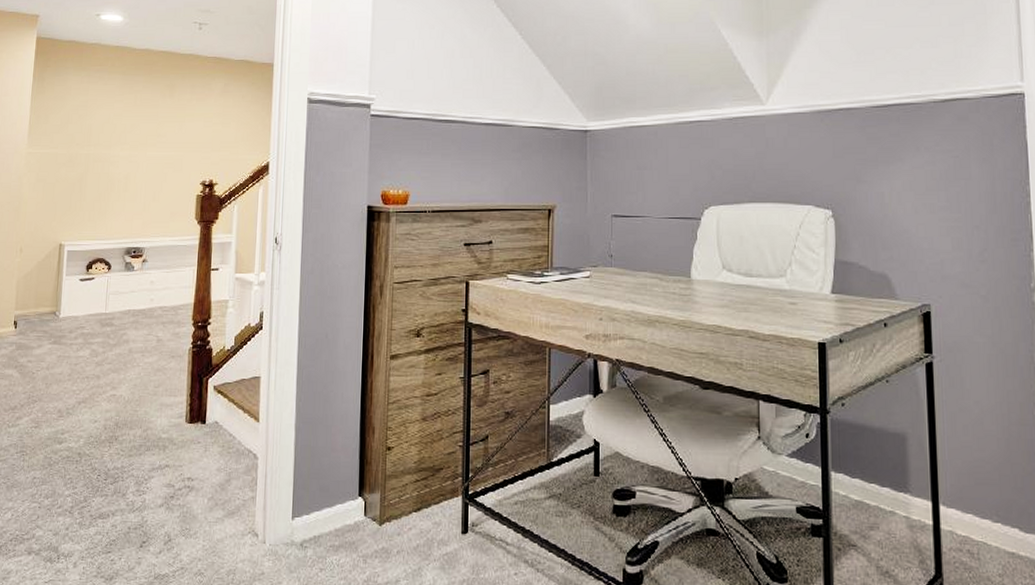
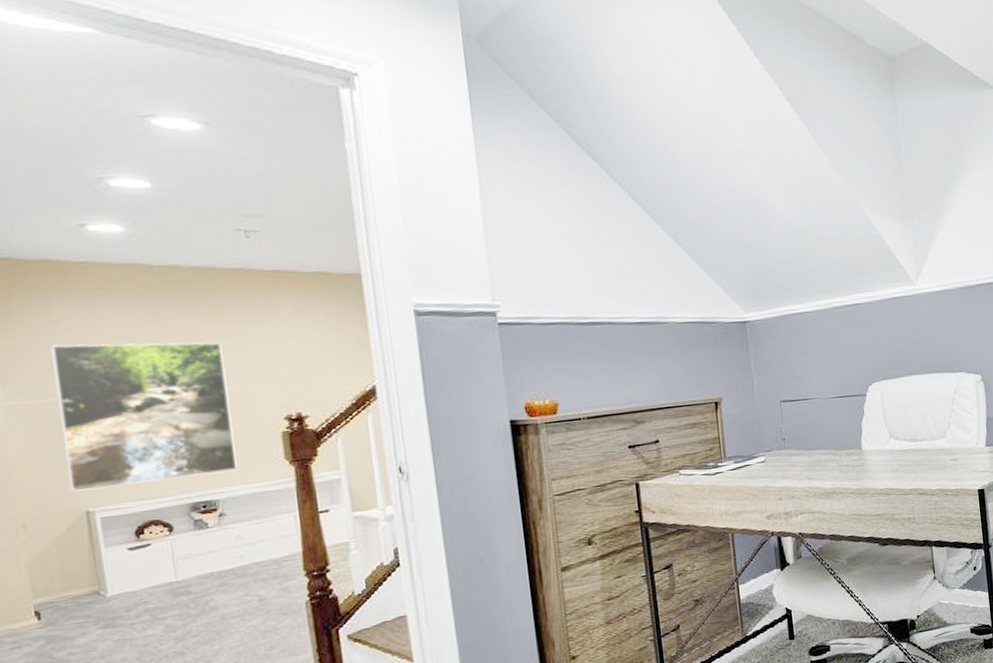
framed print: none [53,107,169,227] -> present [50,342,238,492]

